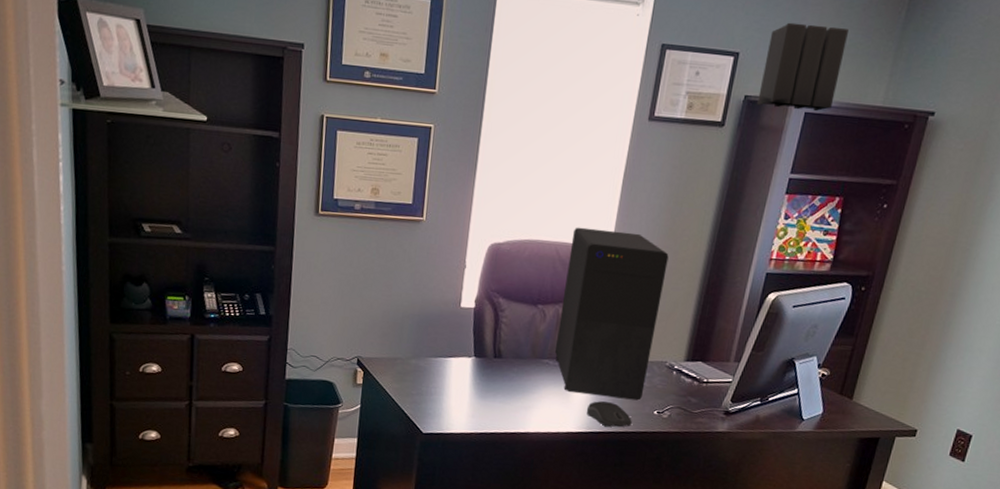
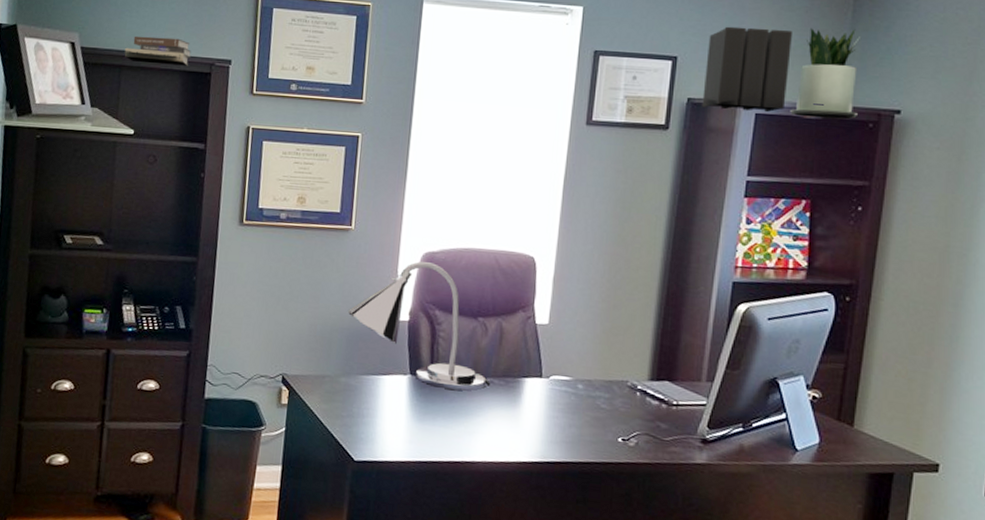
books: none [193,14,263,49] -> present [124,36,191,66]
table lamp: none [418,252,546,371] -> present [347,261,491,391]
computer tower: present [554,227,669,401] -> none [499,234,620,426]
computer mouse: present [586,401,632,427] -> none [539,425,593,457]
planter: none [836,27,910,121] -> present [790,28,860,121]

